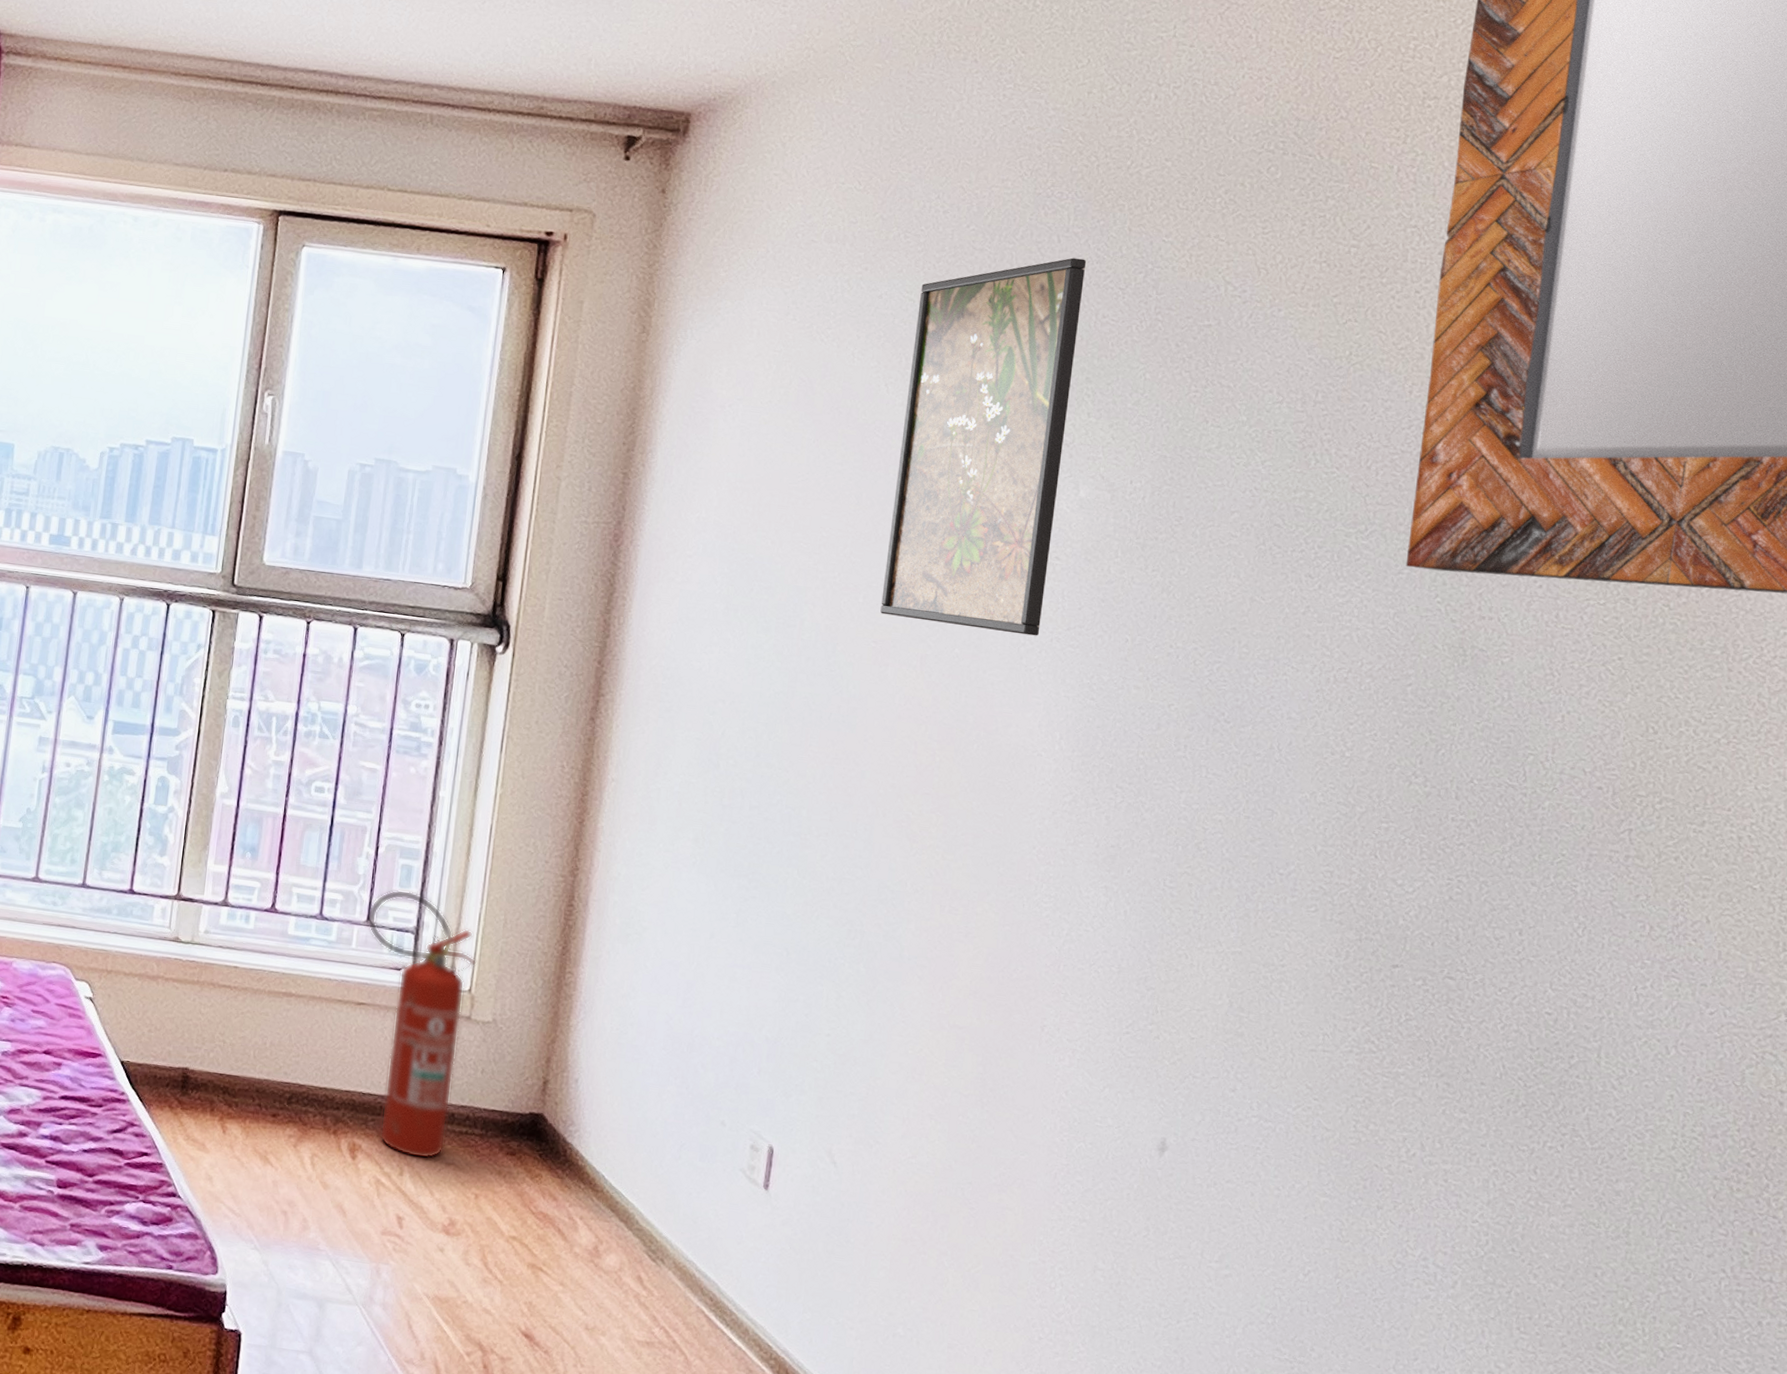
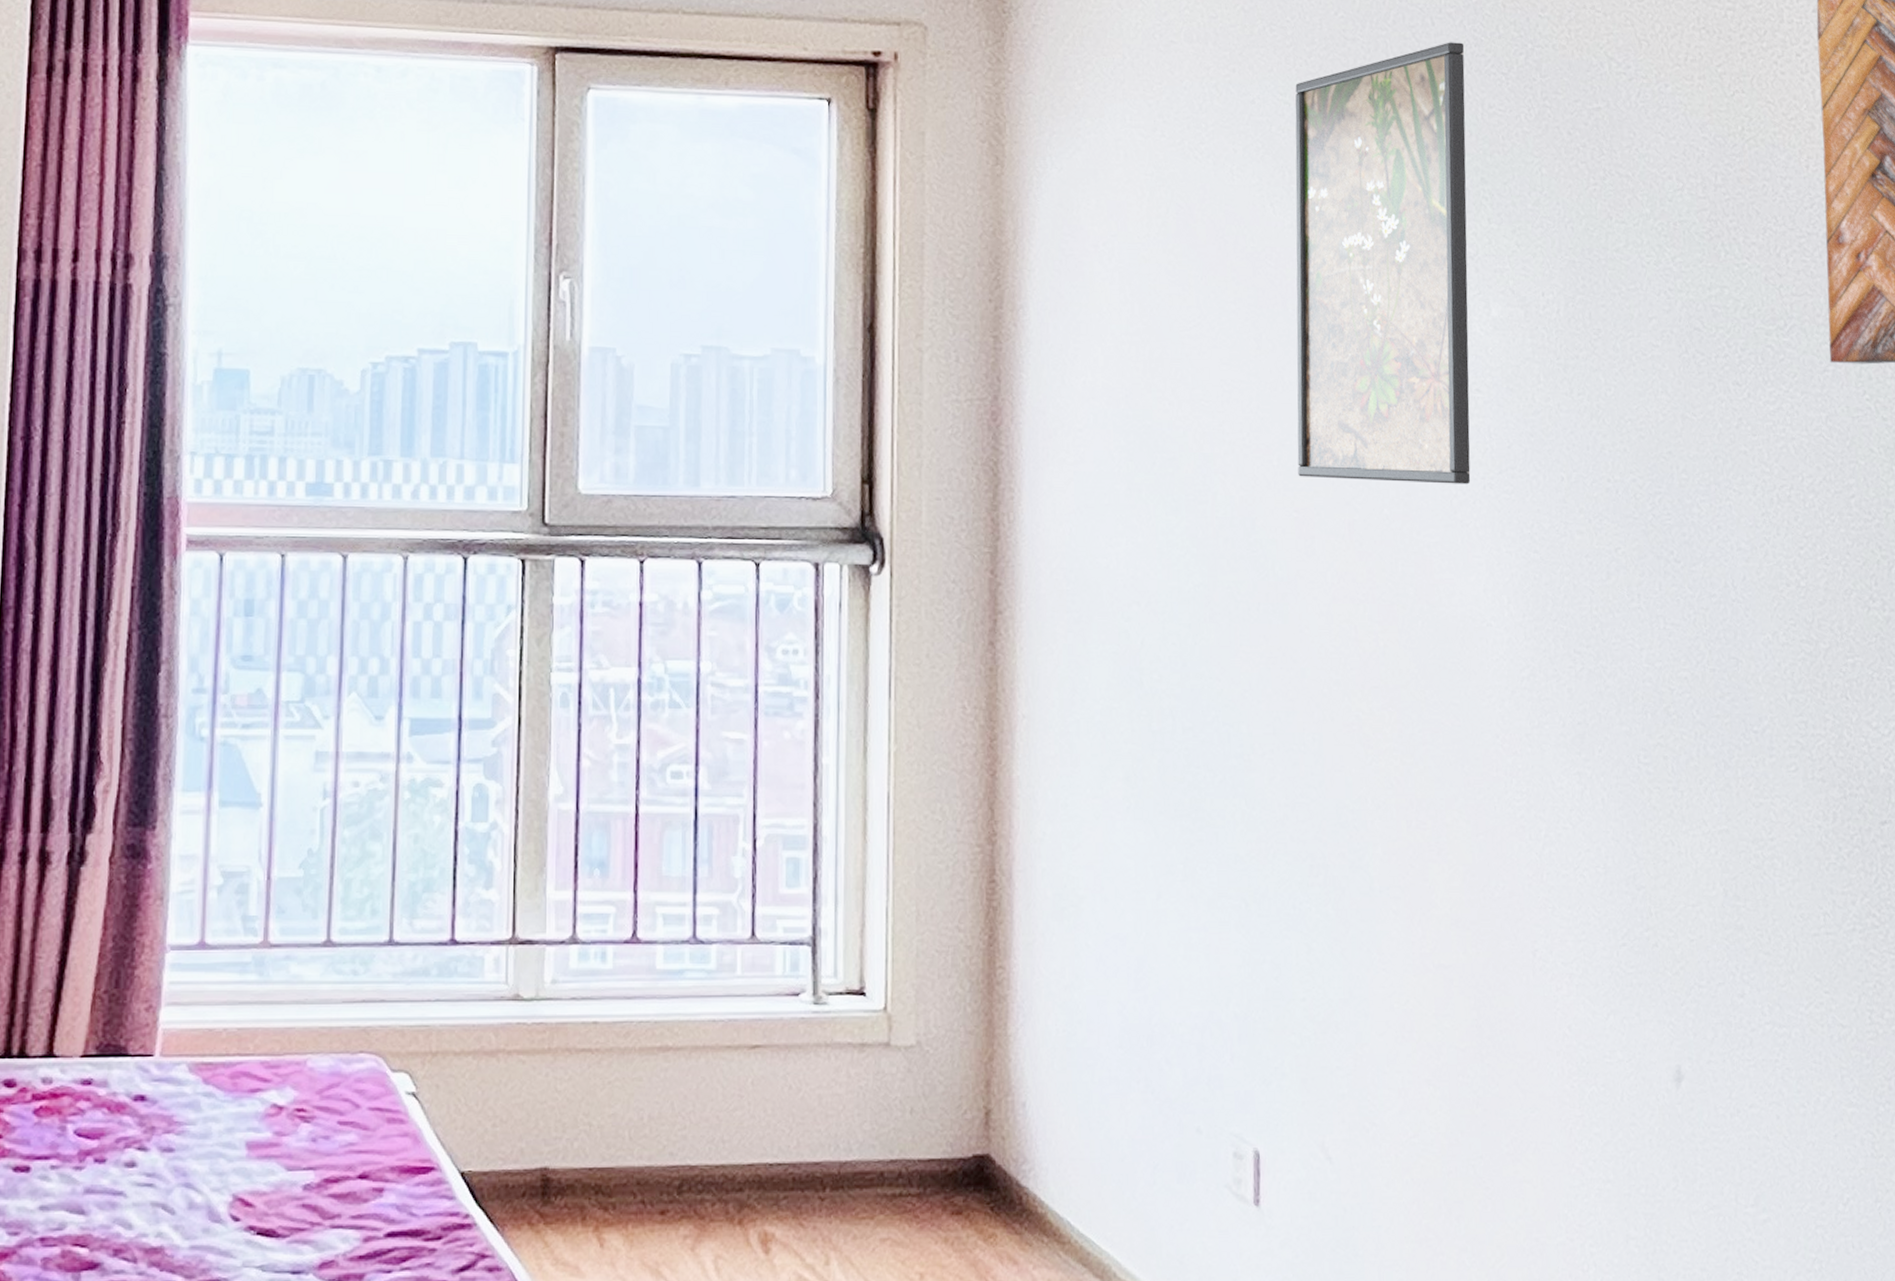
fire extinguisher: present [366,889,477,1159] -> none [751,891,890,1238]

